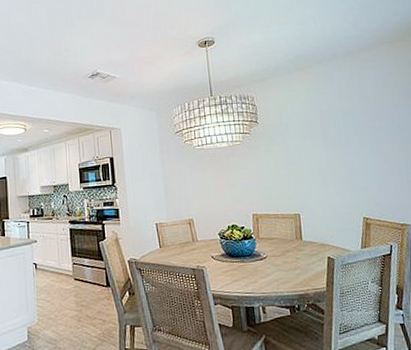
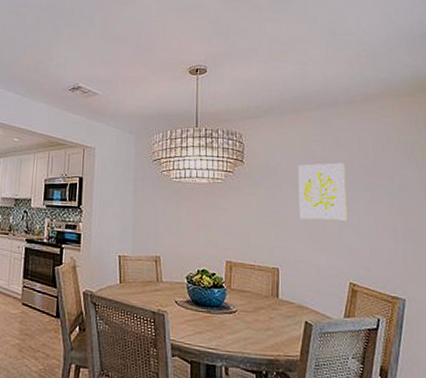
wall art: none [307,111,356,167] -> present [298,162,348,221]

